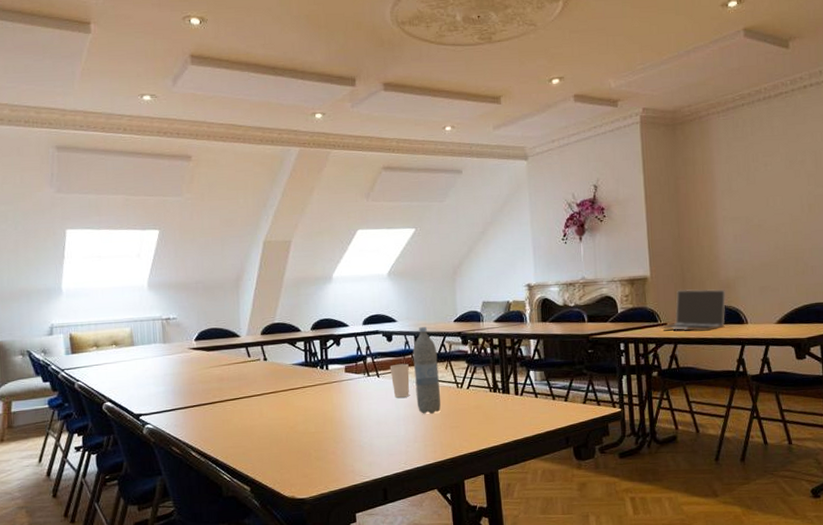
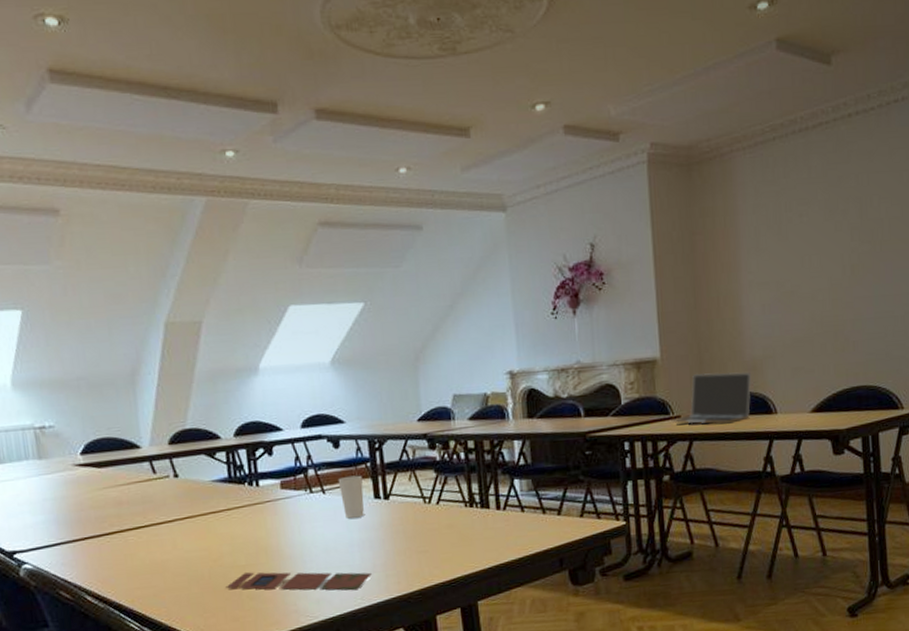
papers: none [298,438,414,457] -> present [225,572,373,591]
water bottle: present [412,326,441,415] -> none [366,427,404,538]

